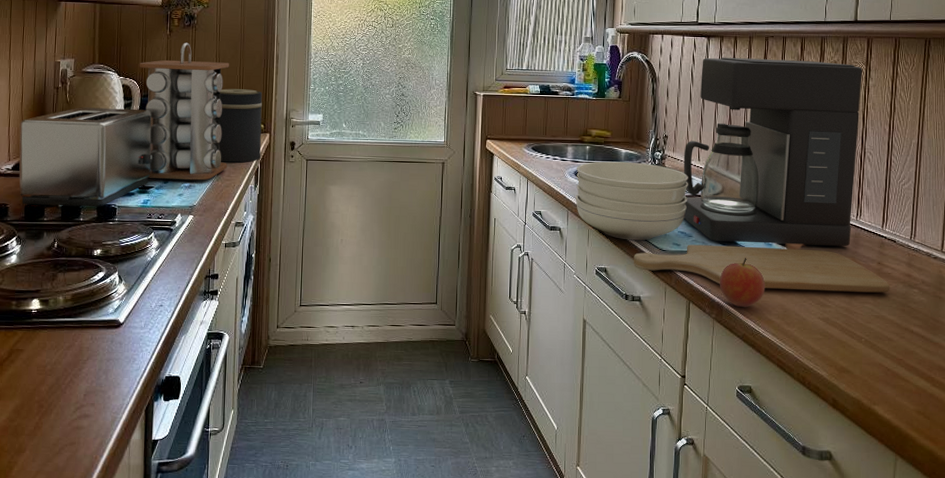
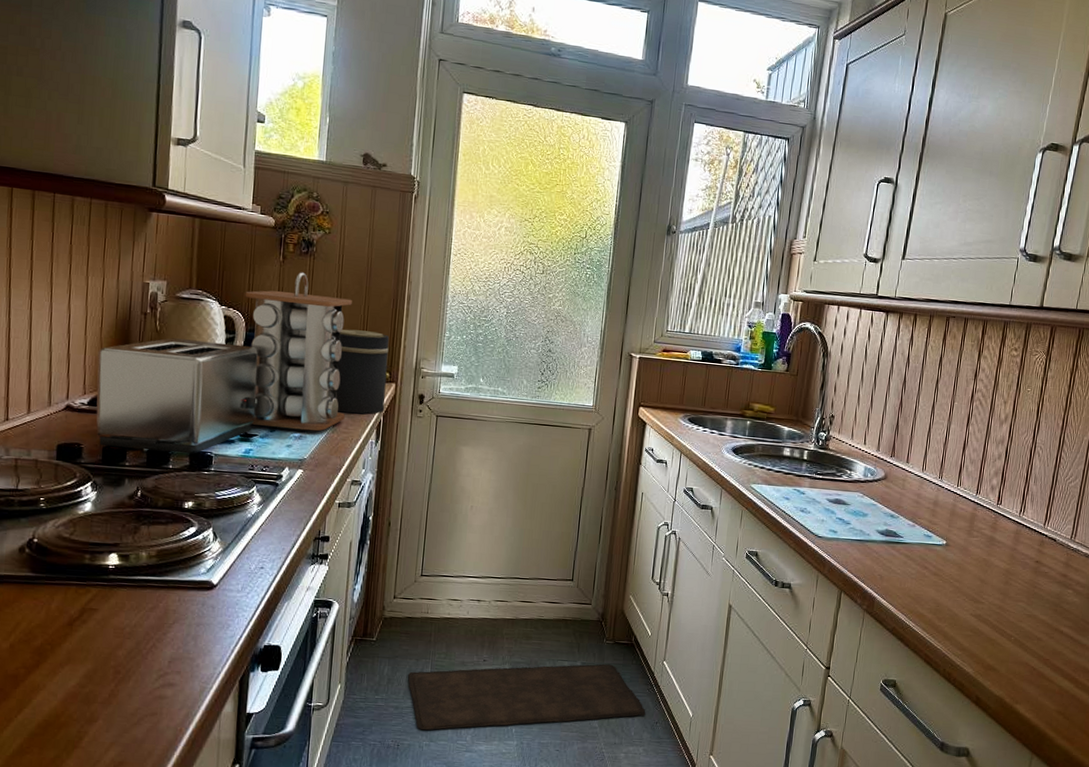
doormat: none [293,381,513,451] -> present [408,664,646,731]
bowl: present [575,161,689,241] -> none [730,438,852,525]
chopping board: present [634,244,890,293] -> none [787,532,1046,592]
coffee maker: present [683,58,863,247] -> none [843,335,1043,543]
fruit: present [719,258,766,308] -> none [873,549,921,601]

